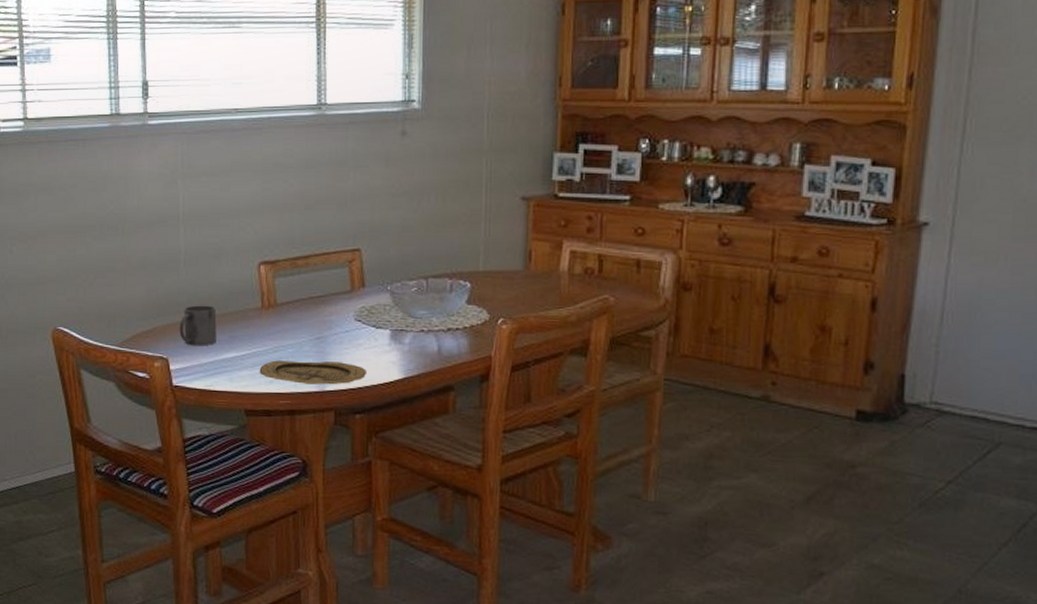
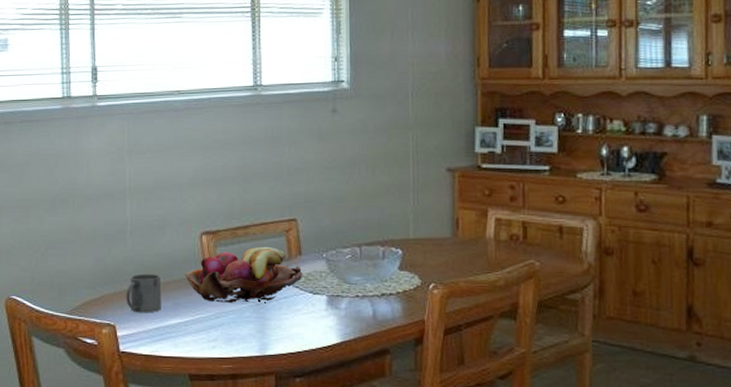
fruit basket: none [242,277,366,337] -> present [185,246,303,303]
plate: present [259,360,368,385] -> none [202,326,306,349]

